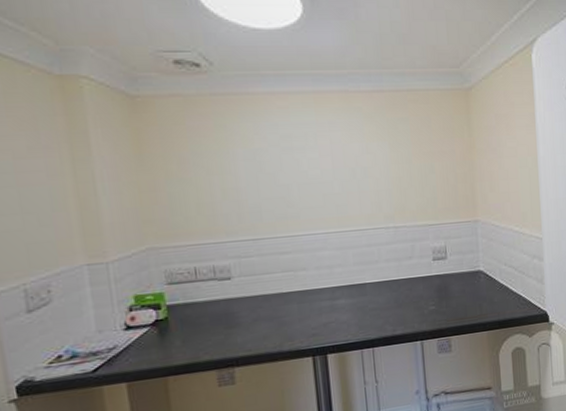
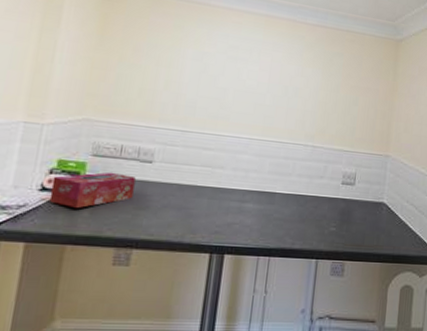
tissue box: none [134,296,220,340] -> present [49,172,136,208]

